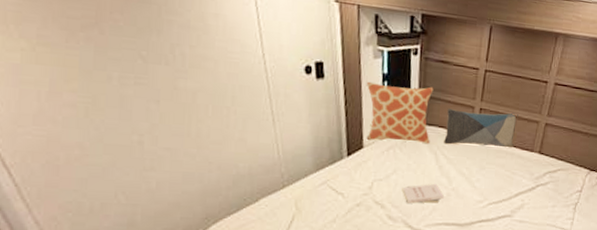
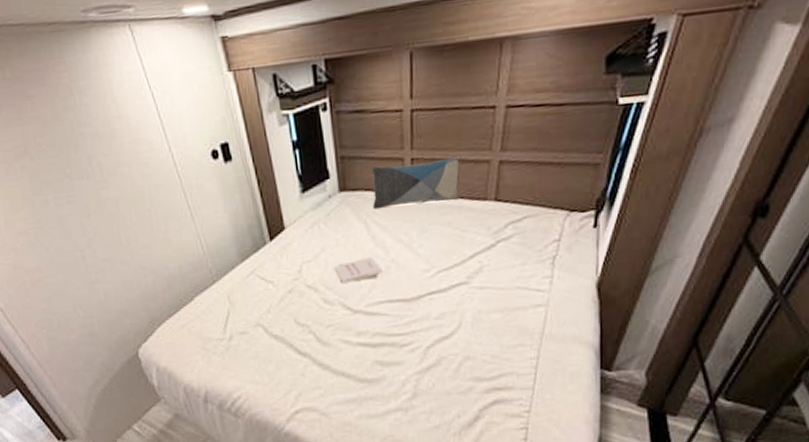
pillow: present [367,81,434,143] -> none [277,144,357,219]

